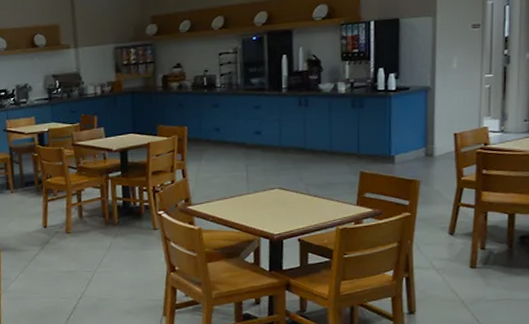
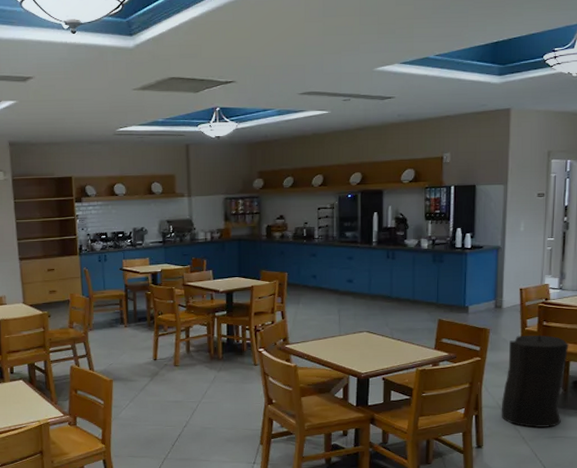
trash can: none [435,184,514,290] -> present [501,334,569,428]

